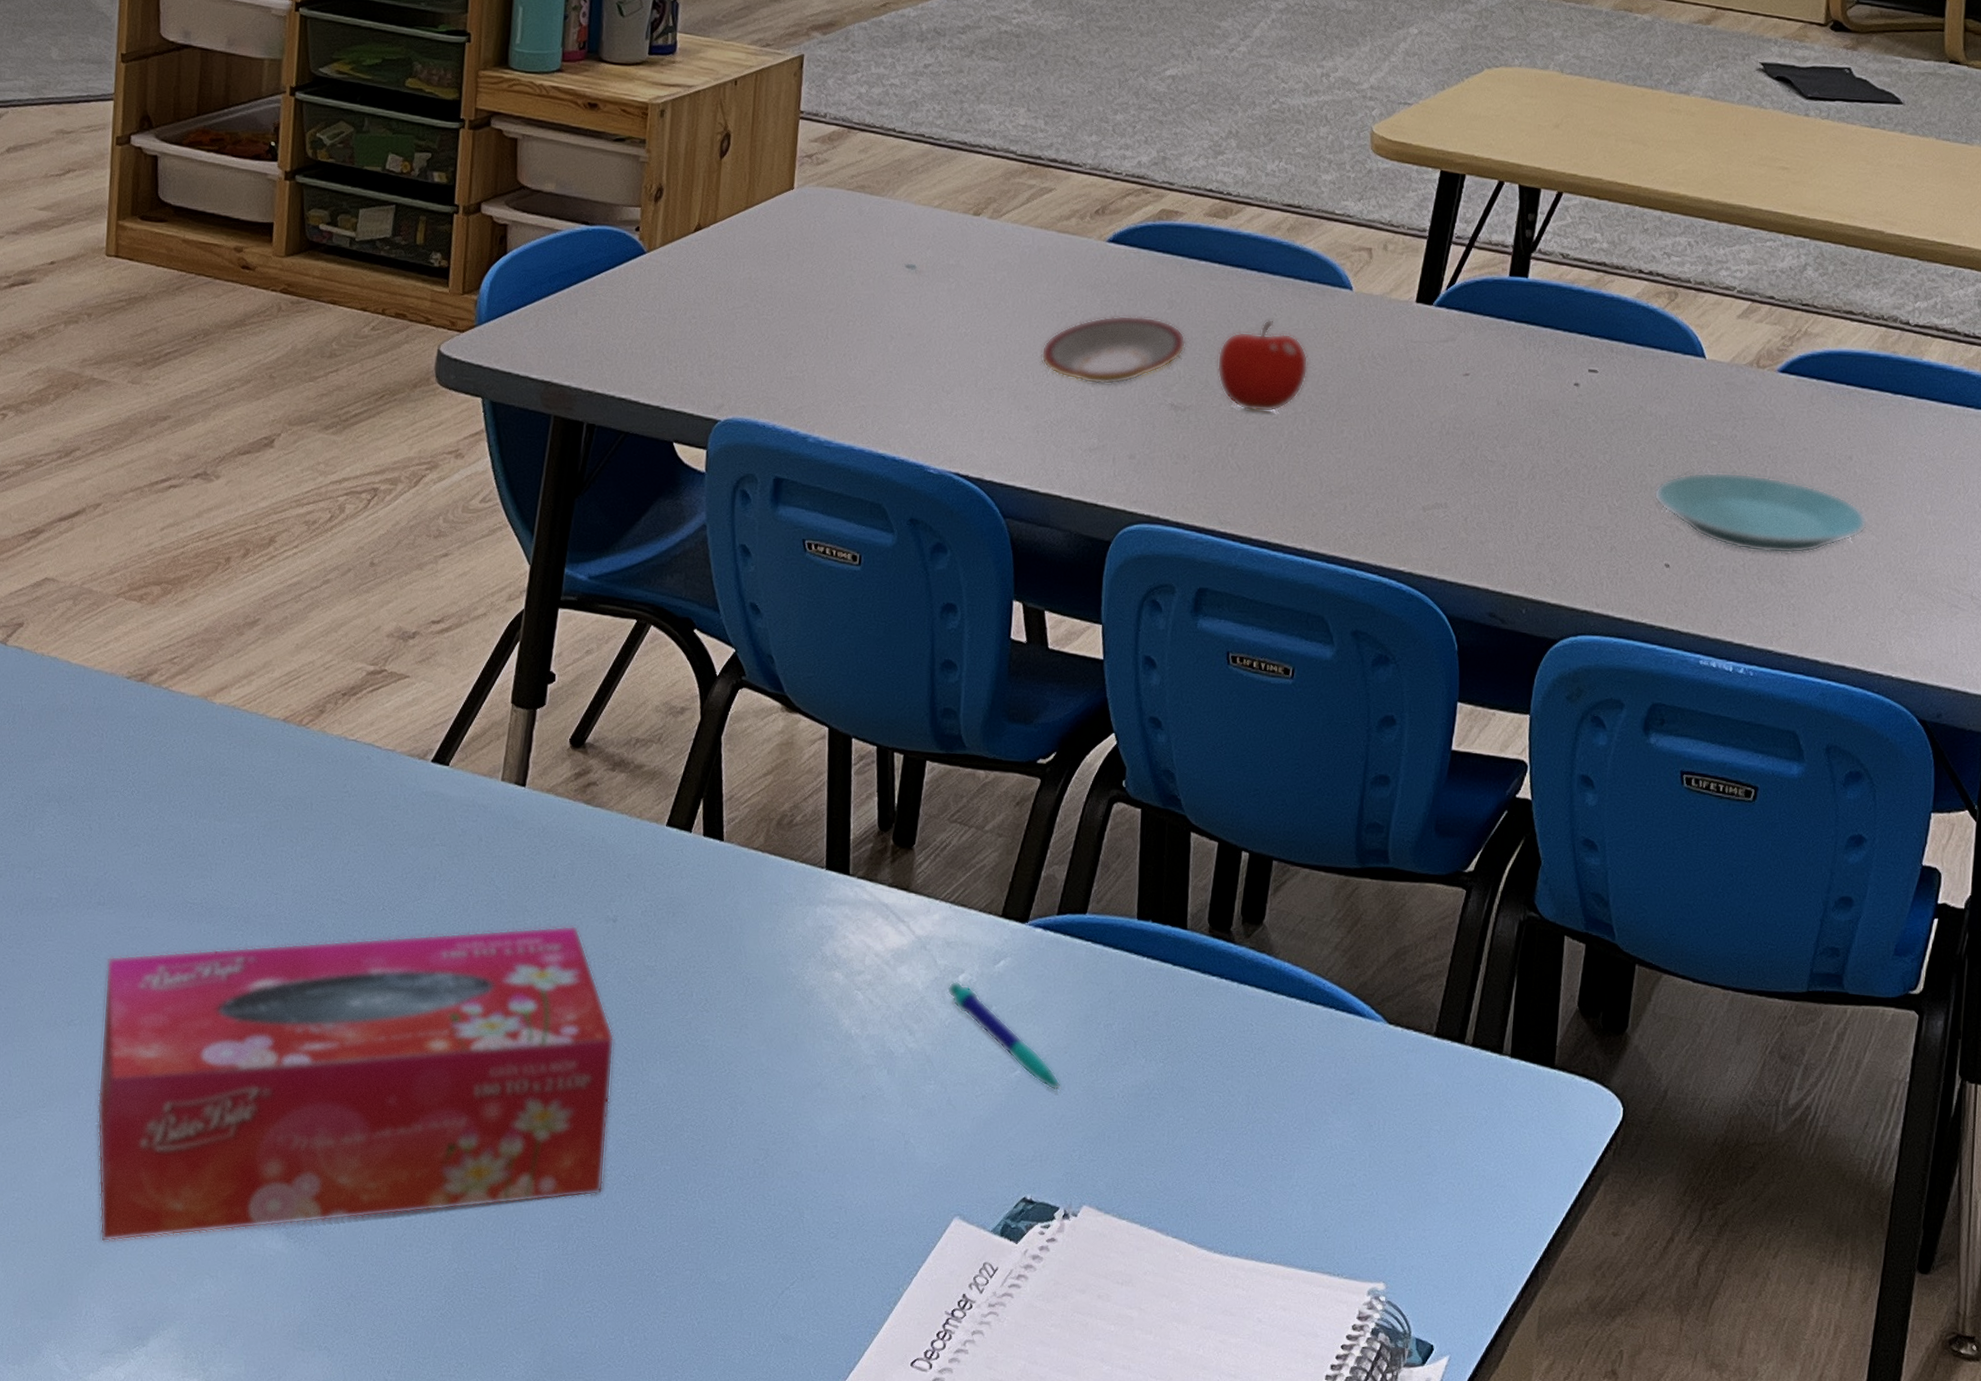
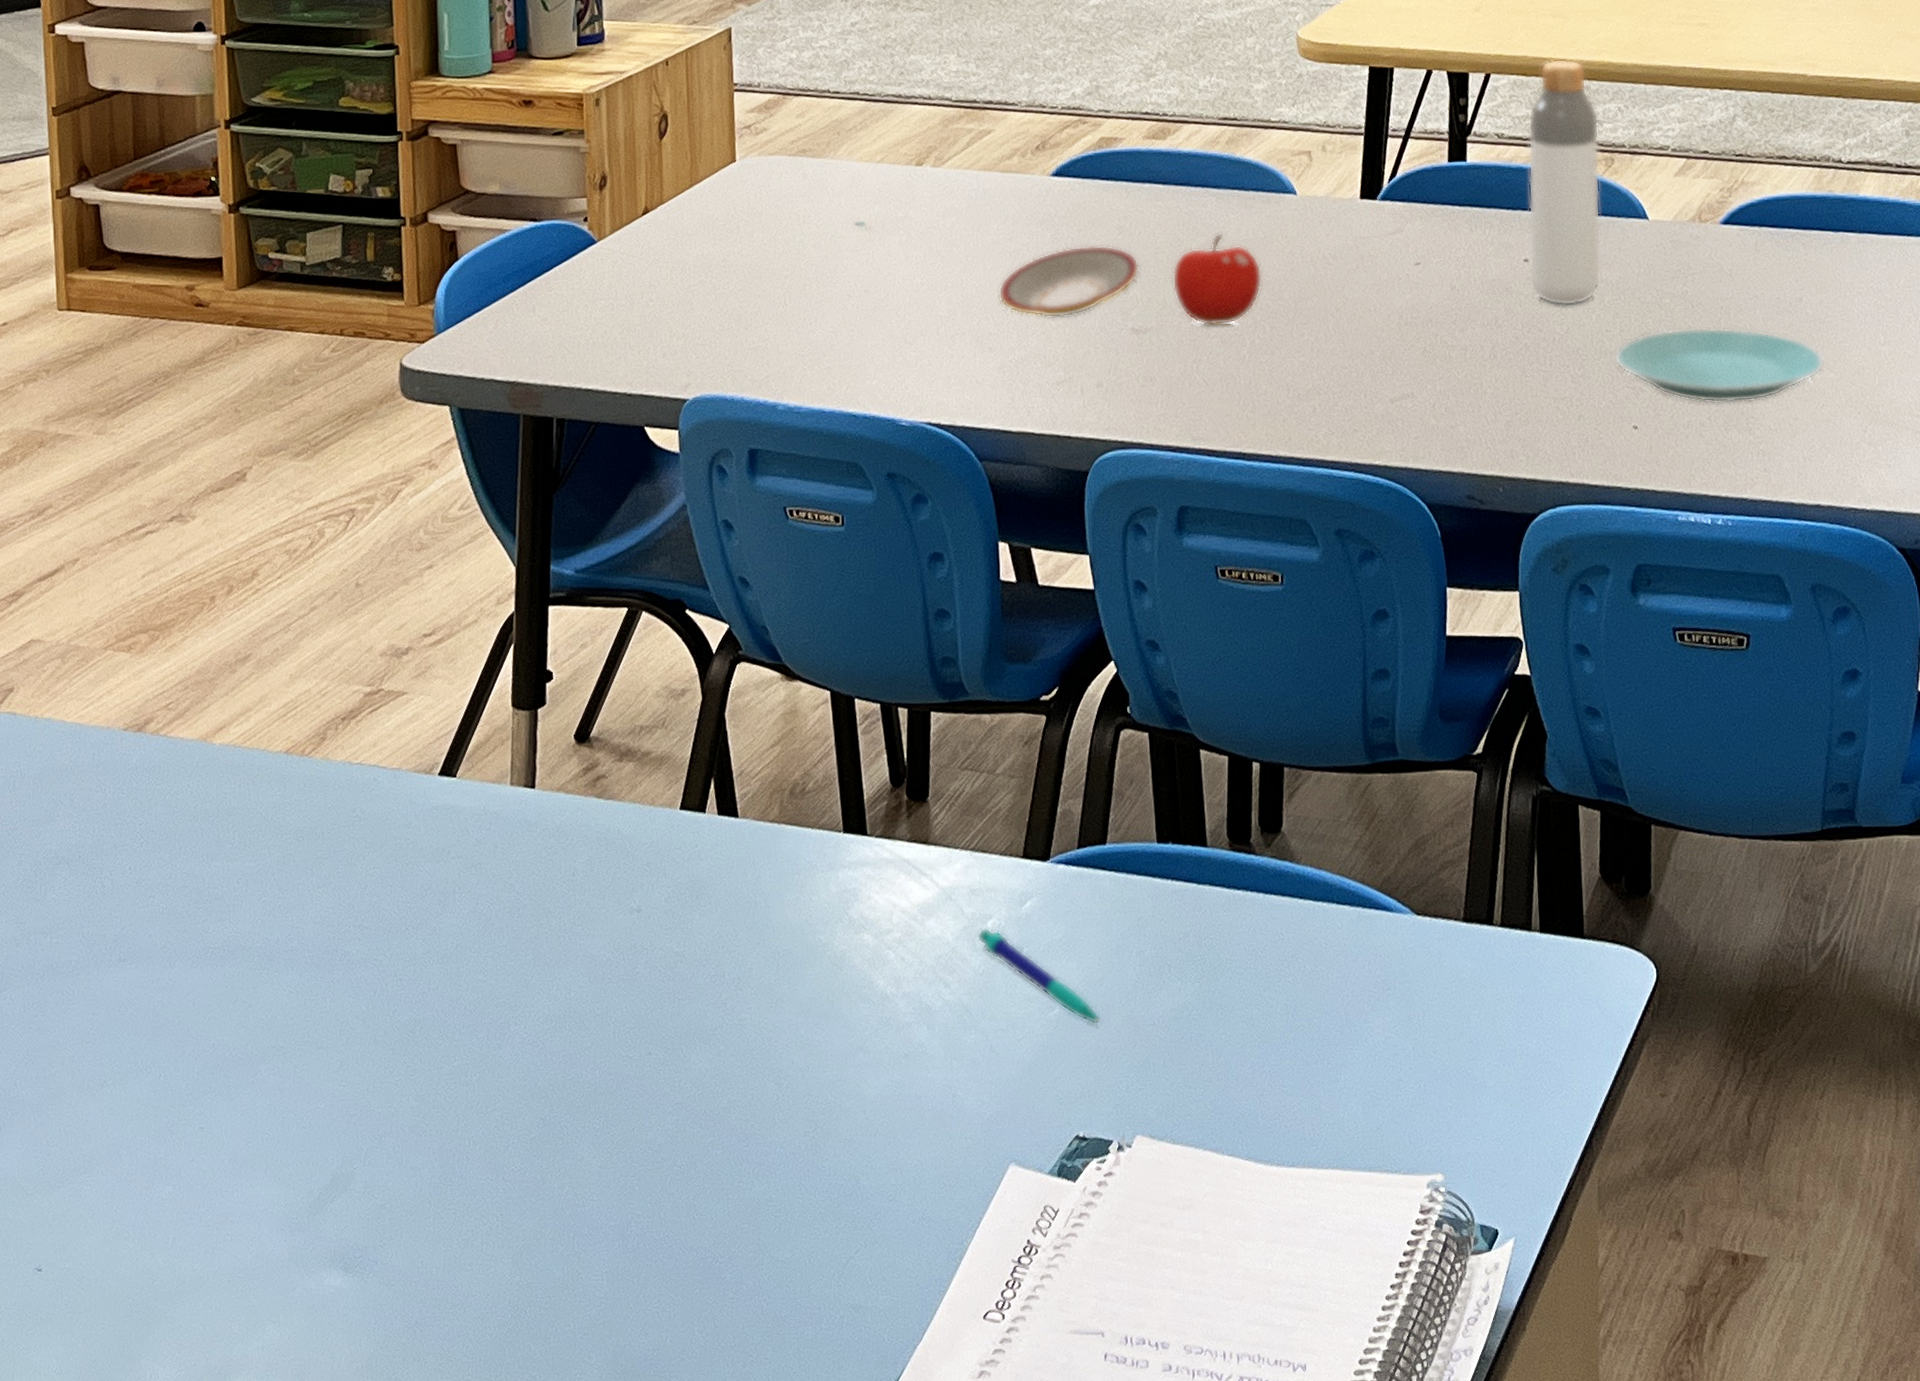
tissue box: present [97,925,615,1242] -> none [134,921,657,1301]
bottle: none [1578,185,1667,436] -> present [1528,58,1601,306]

